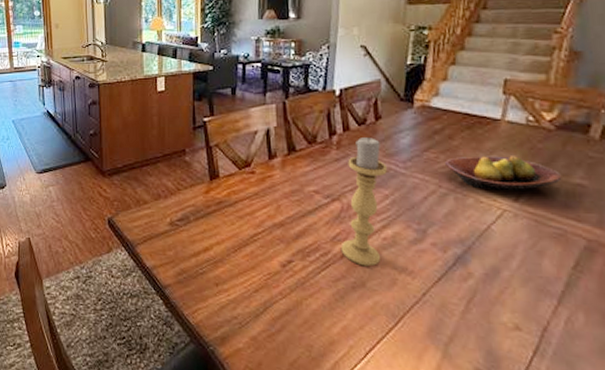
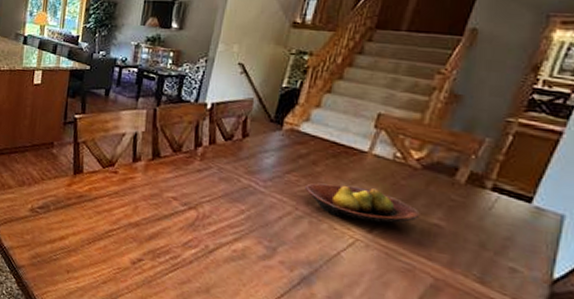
candle holder: present [340,137,387,267] -> none [190,152,247,275]

